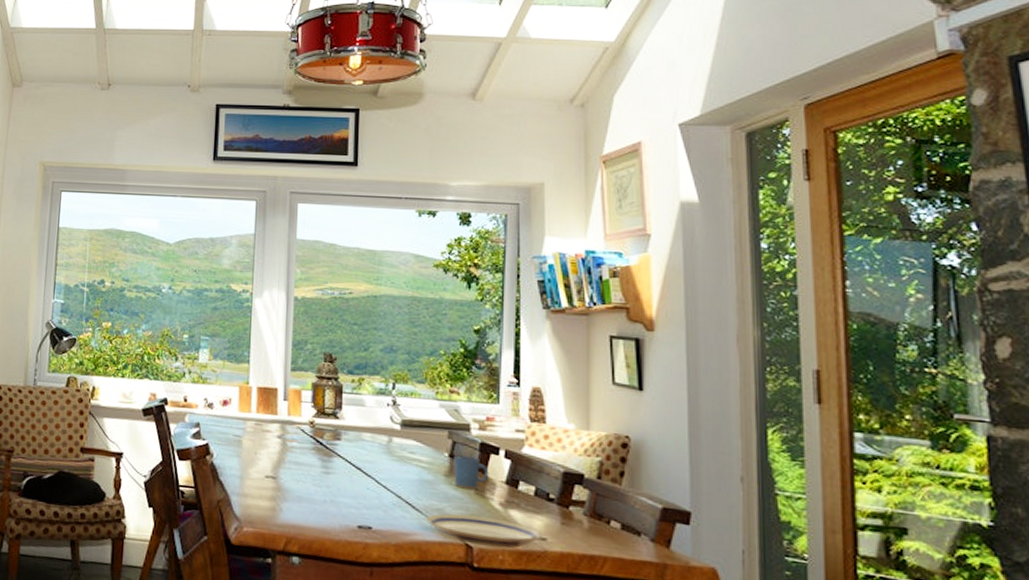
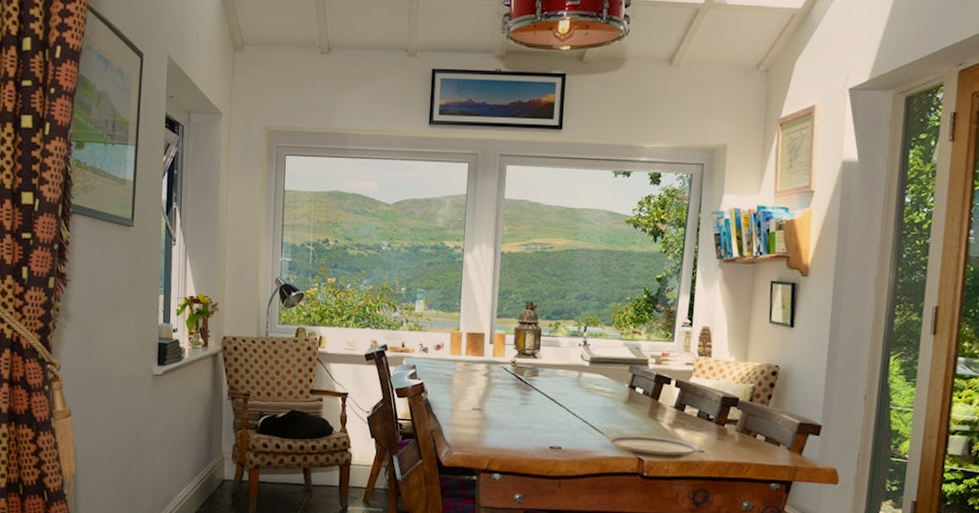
mug: present [454,455,489,490] -> none [632,386,662,414]

